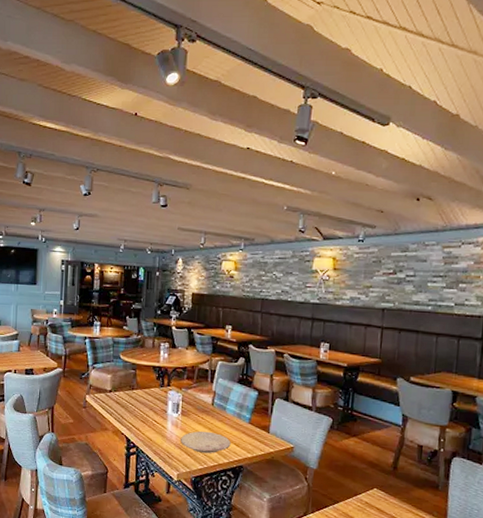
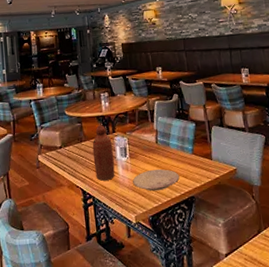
bottle: none [142,376,165,433] -> present [92,125,115,181]

